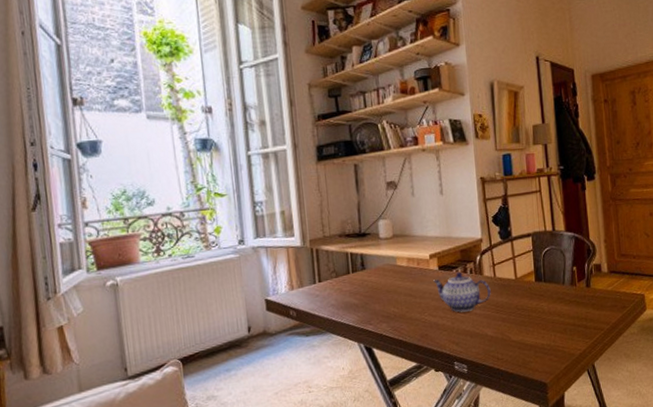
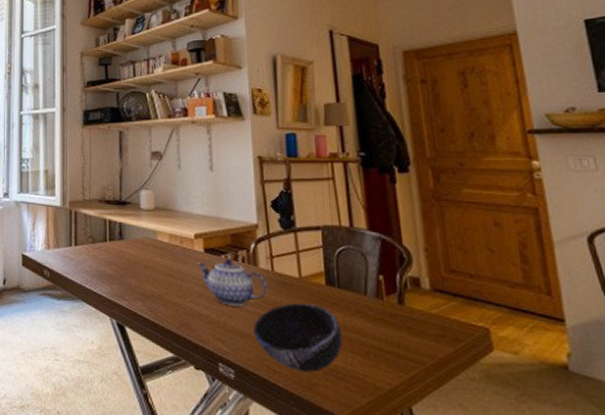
bowl: none [481,299,547,355] -> present [253,303,342,373]

